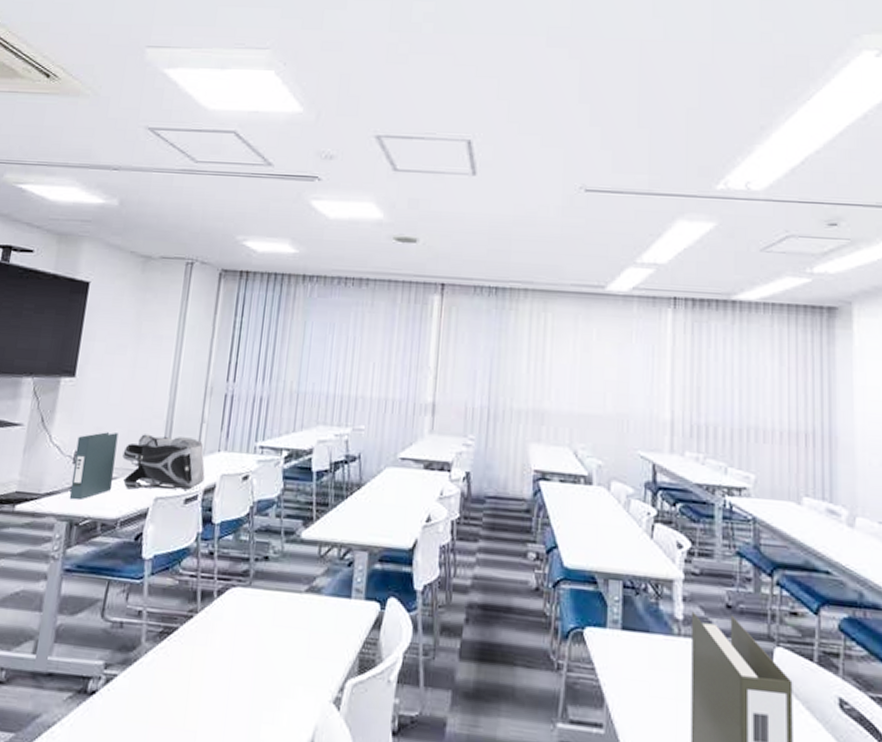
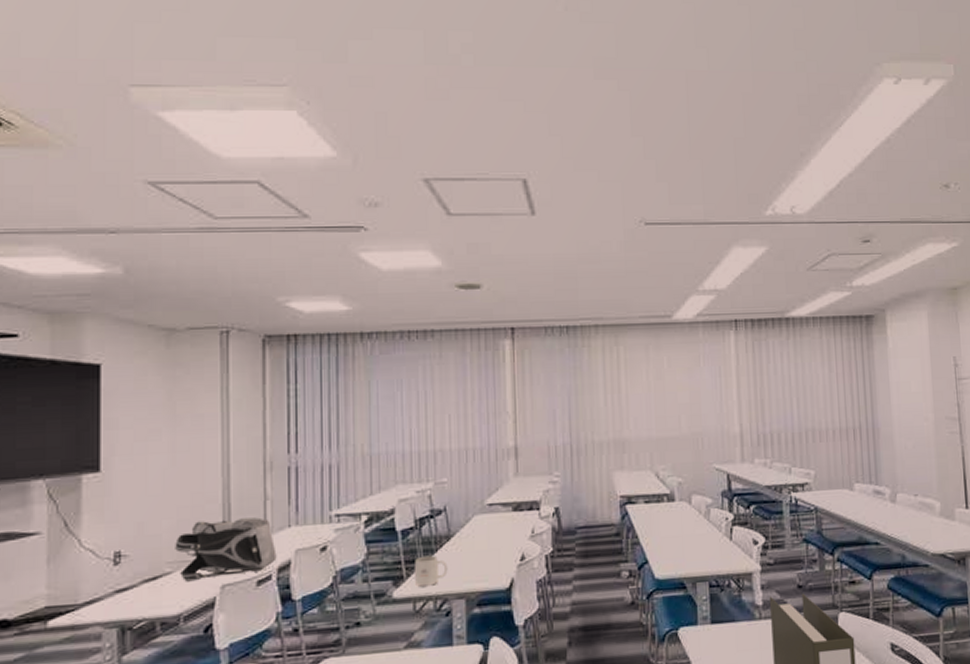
binder: present [69,432,119,500] -> none [115,525,168,604]
mug: none [322,500,356,533] -> present [413,555,448,587]

